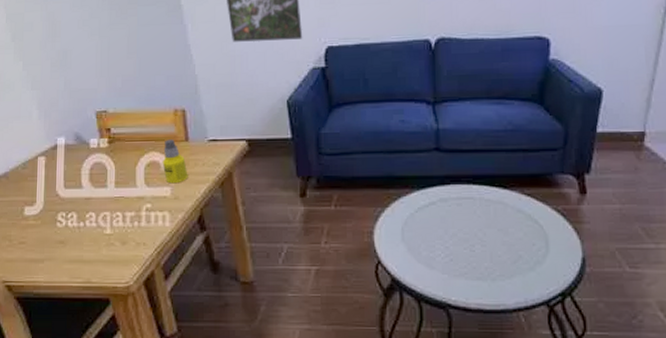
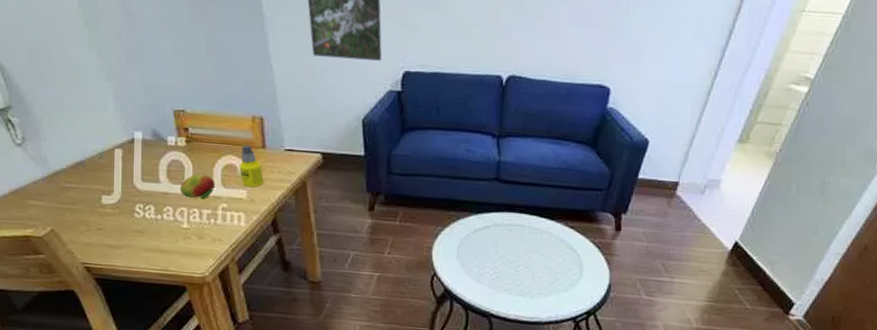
fruit: none [102,174,138,202] -> present [179,173,215,200]

